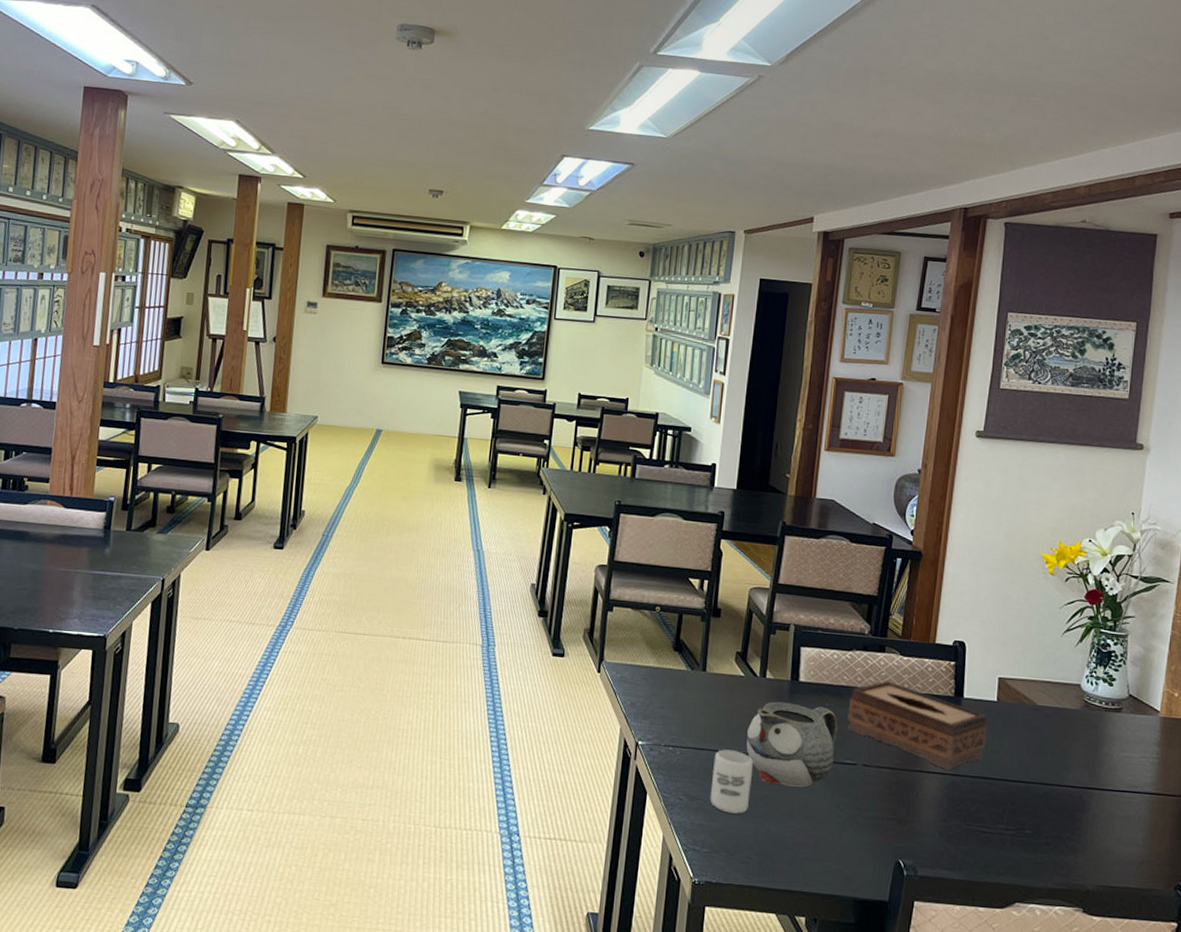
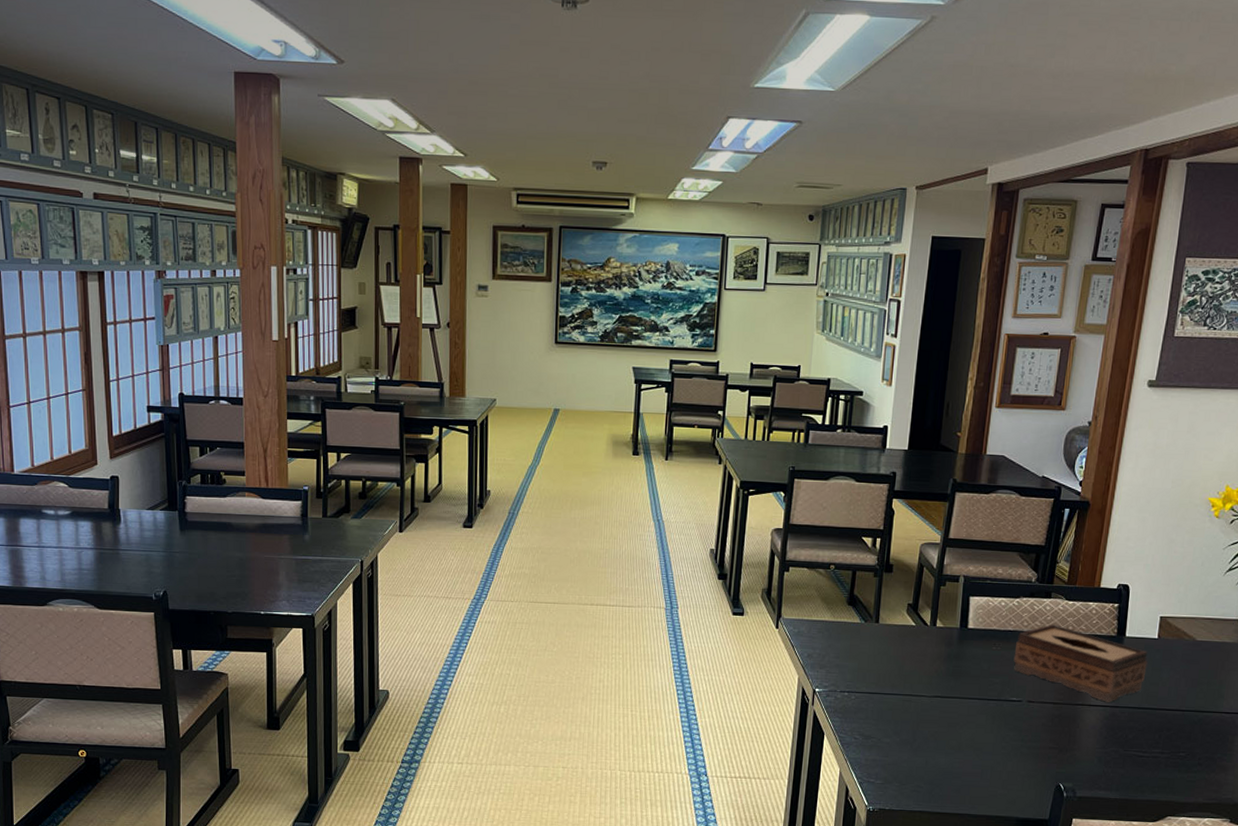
cup: present [710,749,753,814] -> none [883,693,923,749]
teapot: present [746,701,838,787] -> none [917,647,1005,724]

